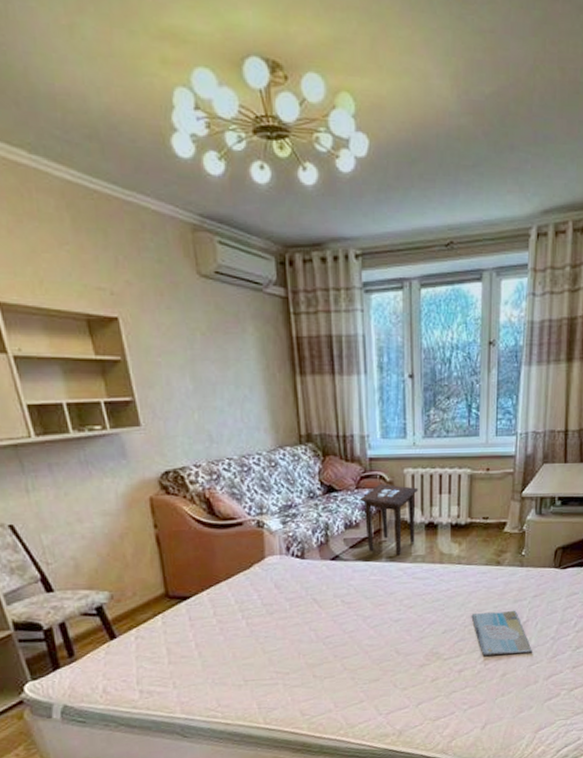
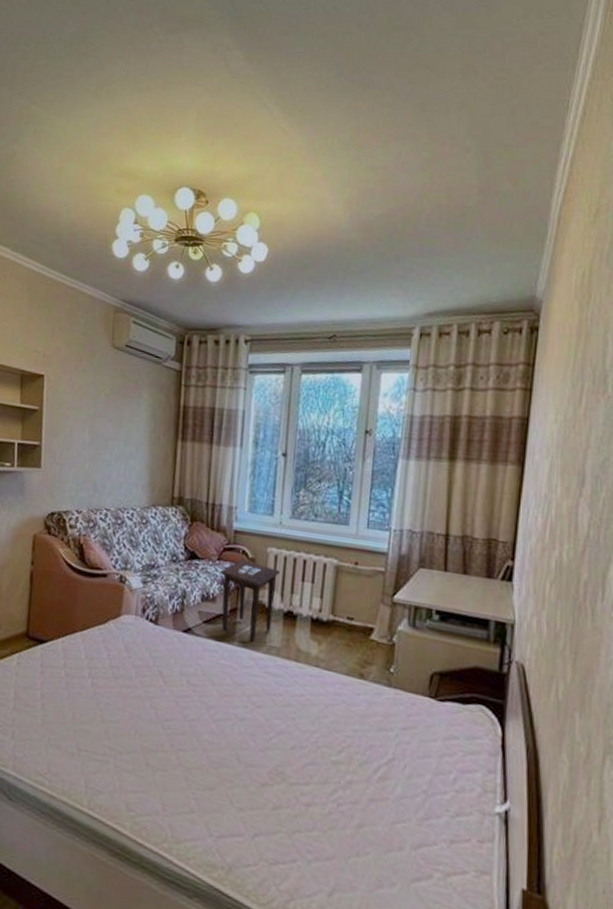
book: present [471,610,532,657] -> none [326,733,398,805]

